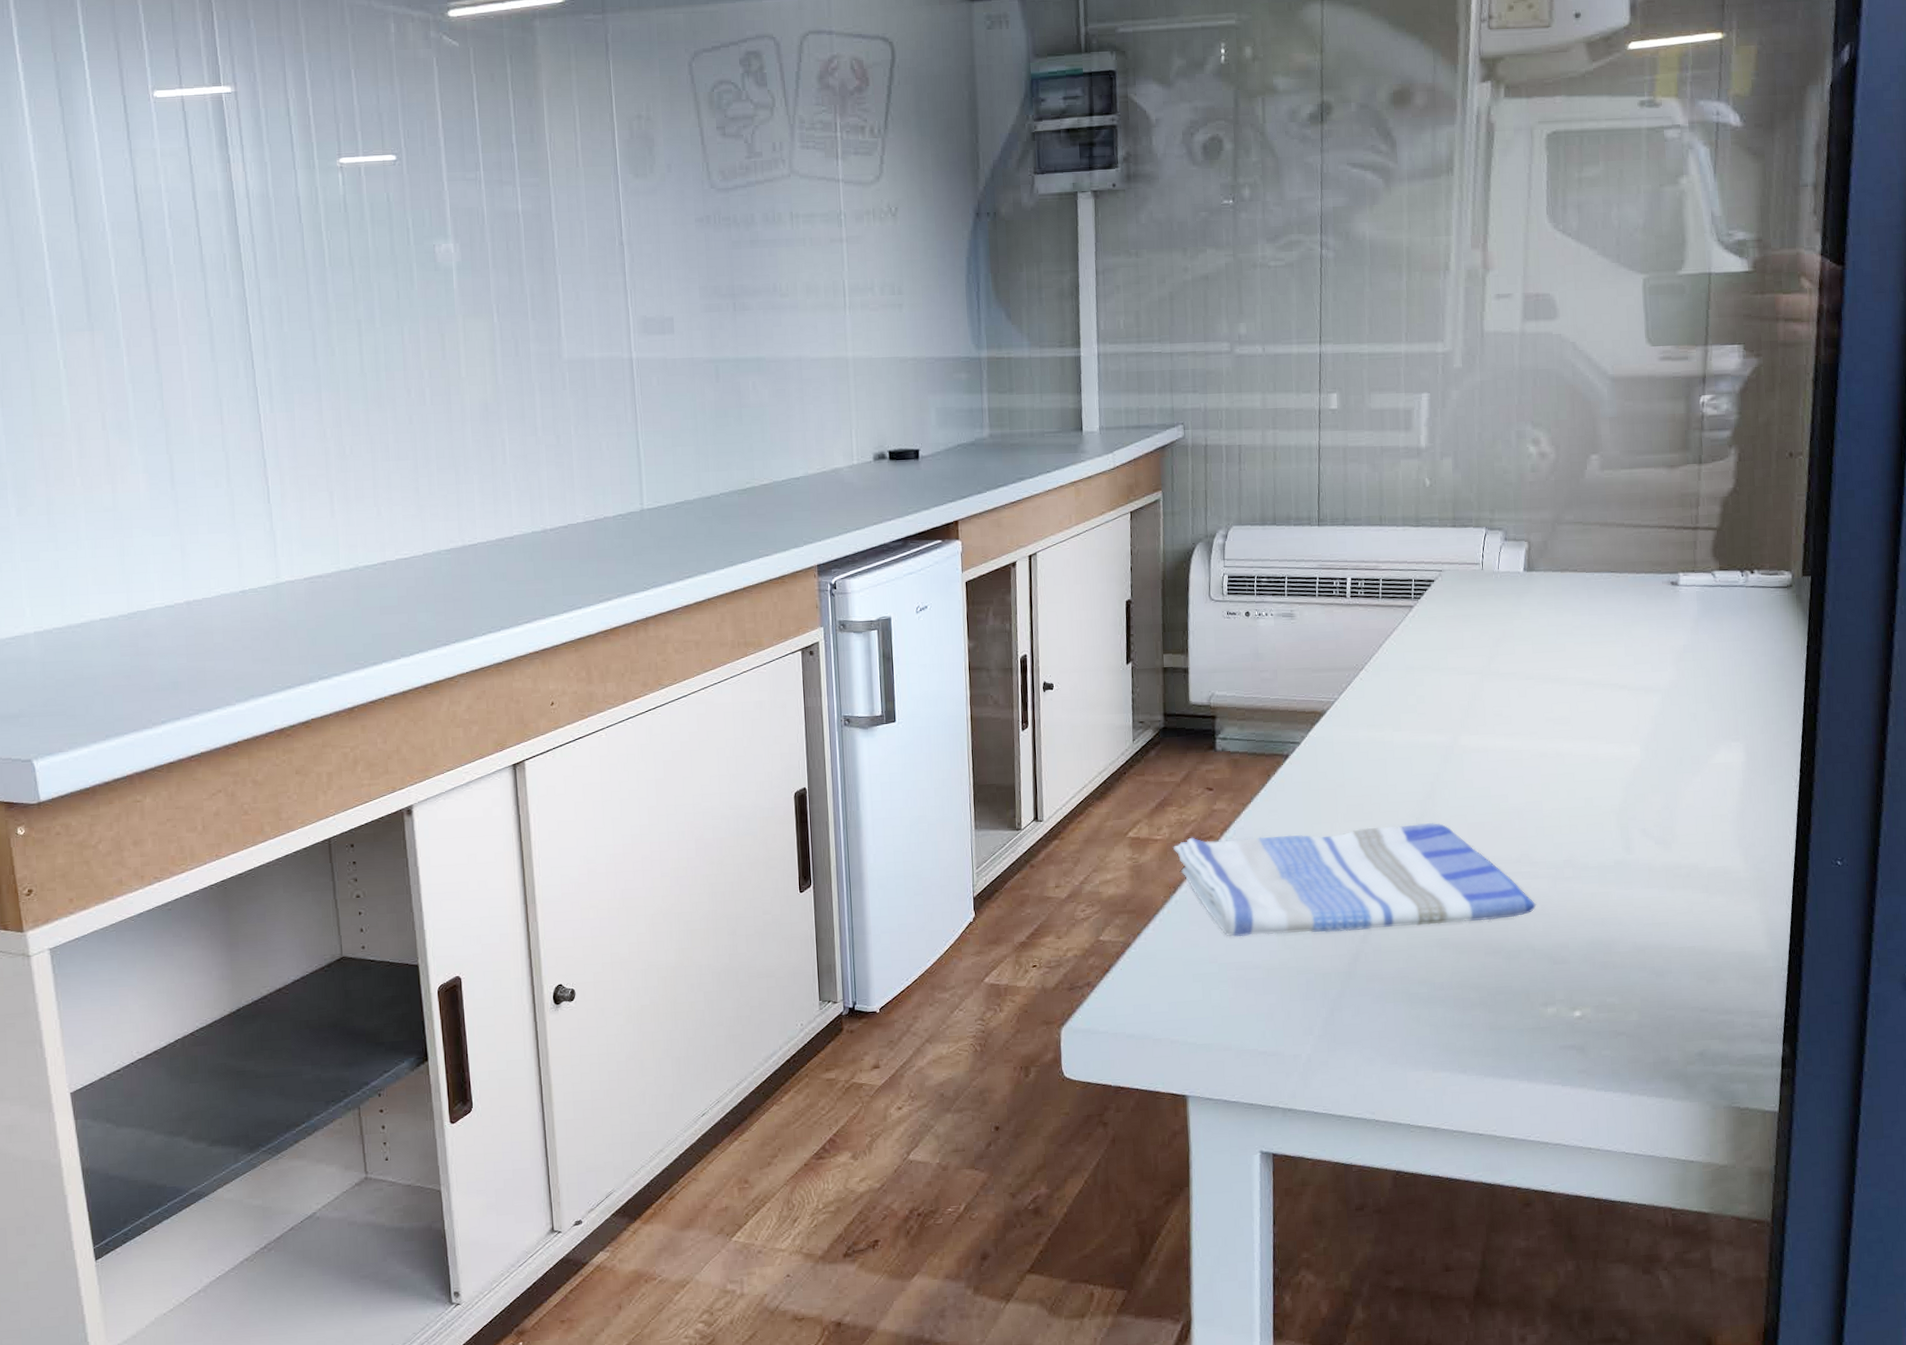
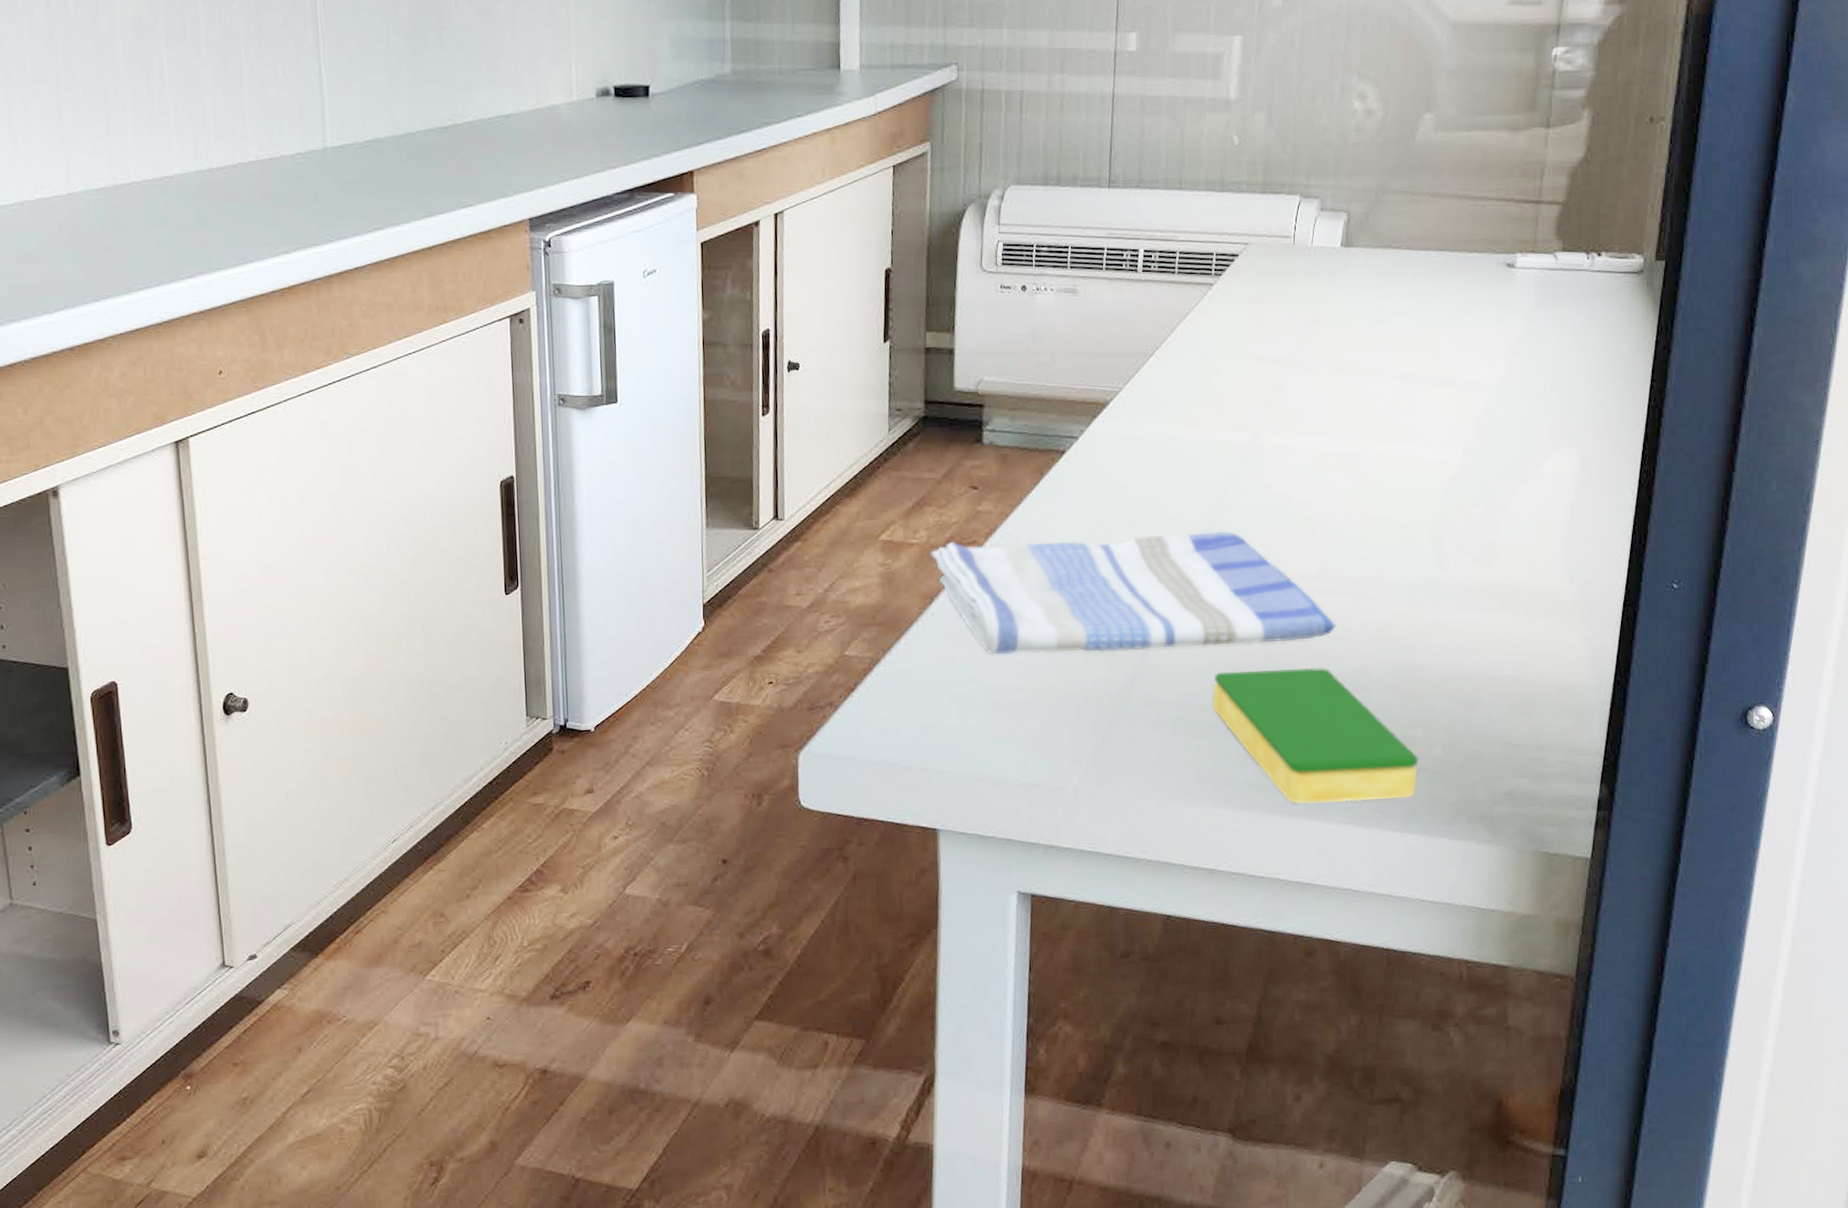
dish sponge: none [1428,943,1617,1067] -> present [1212,667,1418,804]

